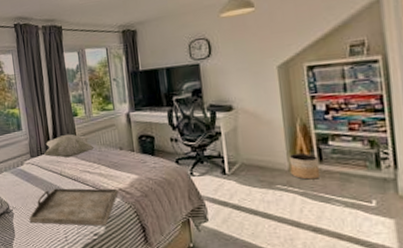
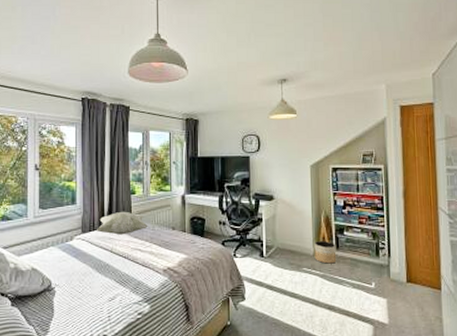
serving tray: present [29,188,118,226] -> none [72,265,166,305]

